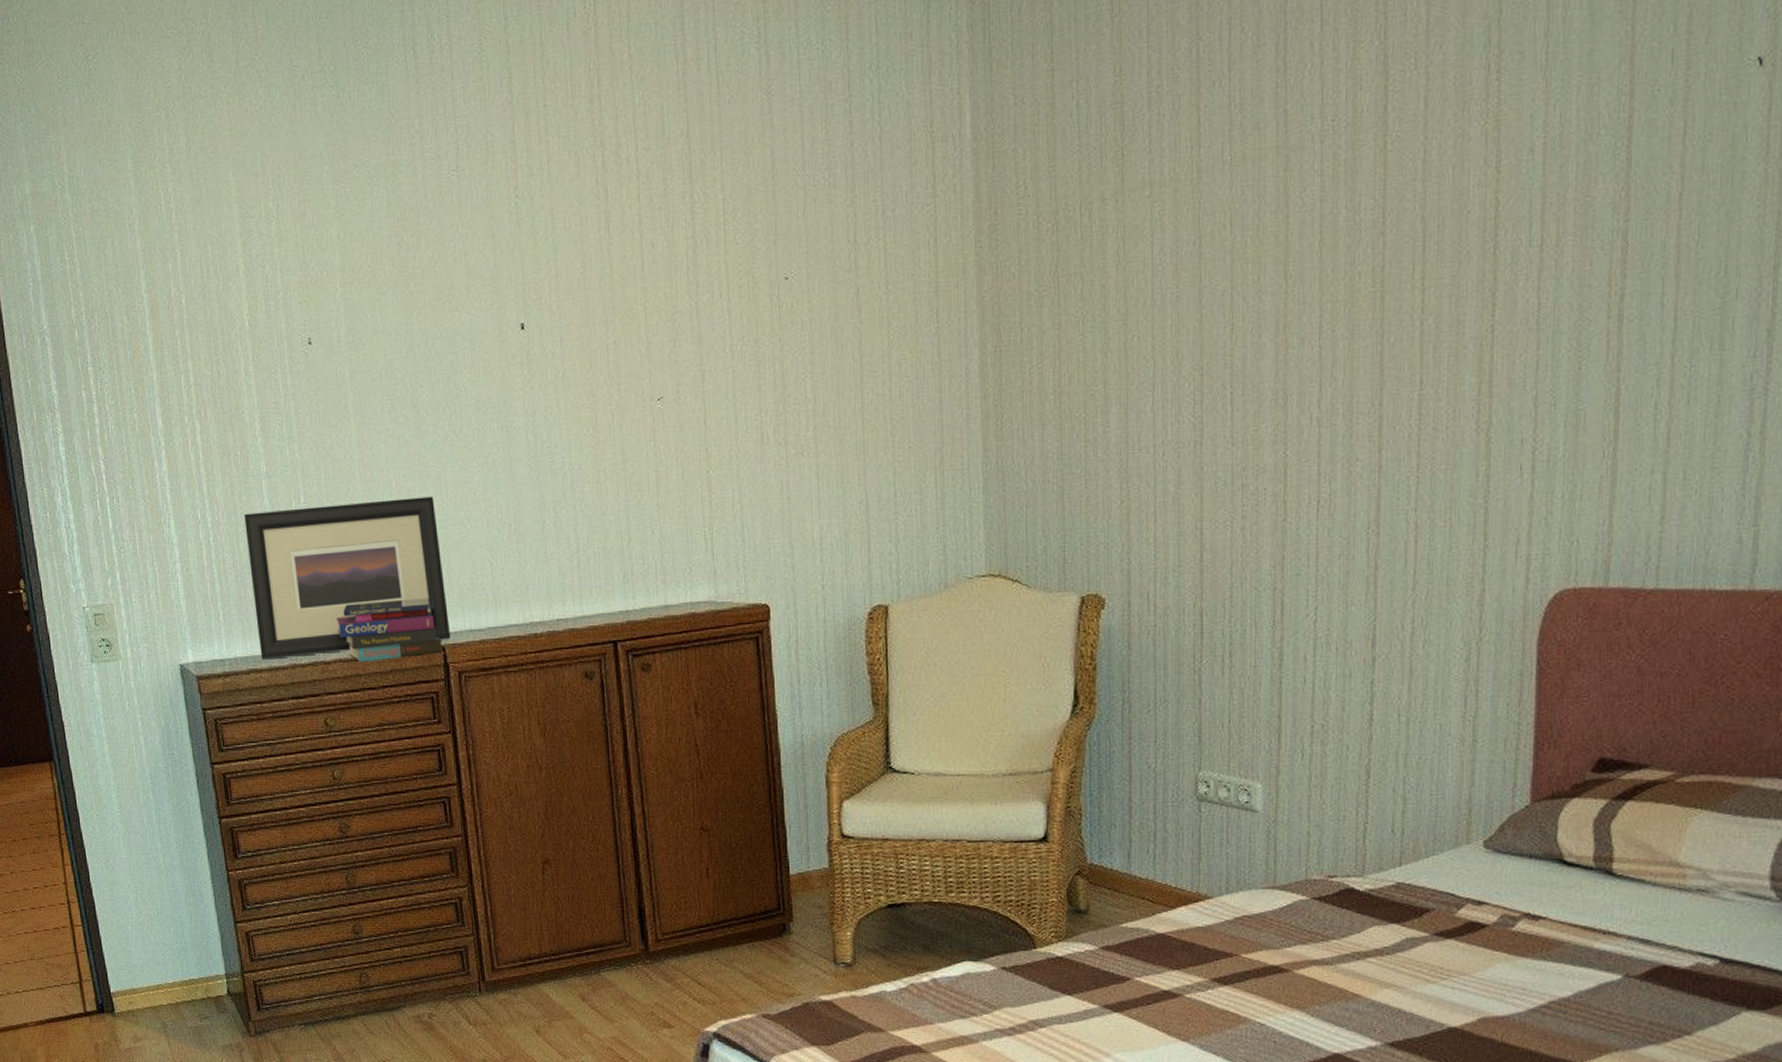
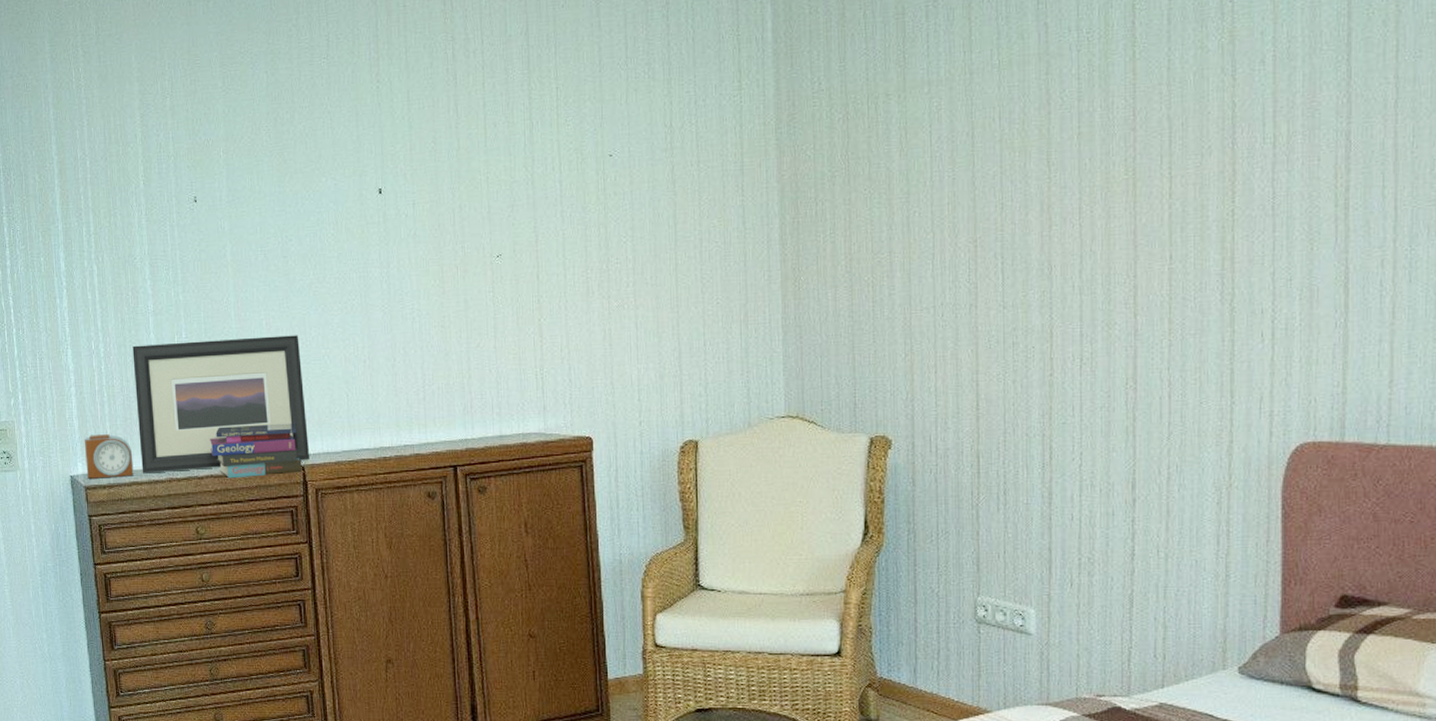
alarm clock: none [194,616,252,667] -> present [85,434,134,479]

